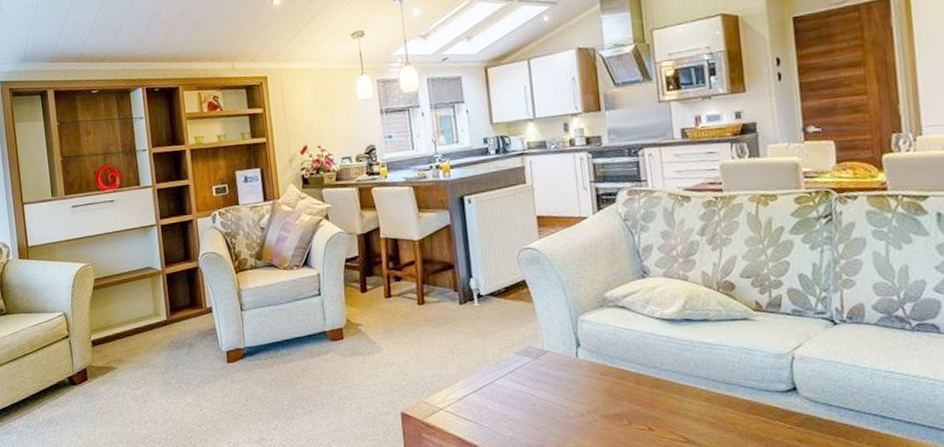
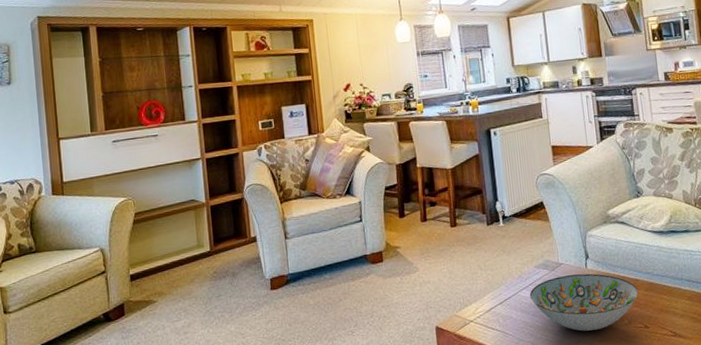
decorative bowl: none [508,364,642,429] -> present [529,273,639,332]

